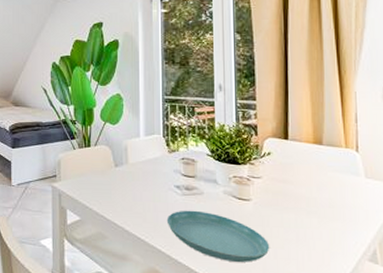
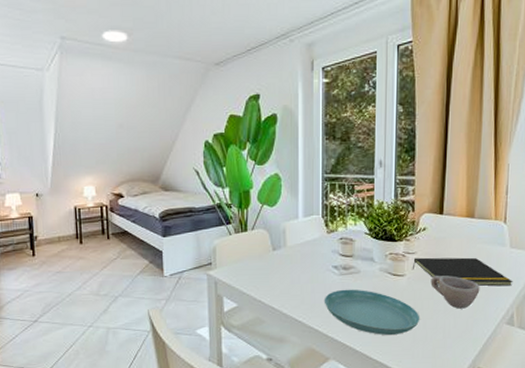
notepad: none [259,182,373,219] -> present [413,257,514,286]
cup: none [279,201,335,240] -> present [430,275,480,309]

